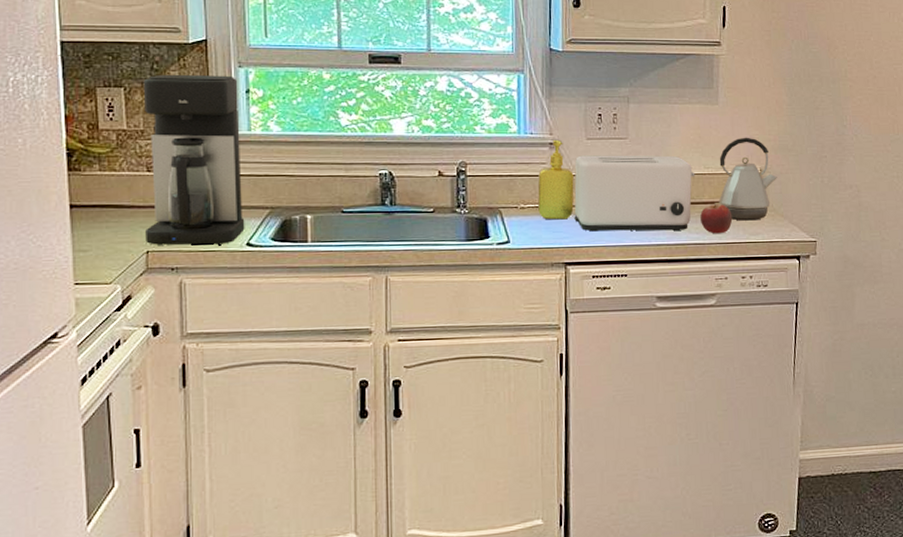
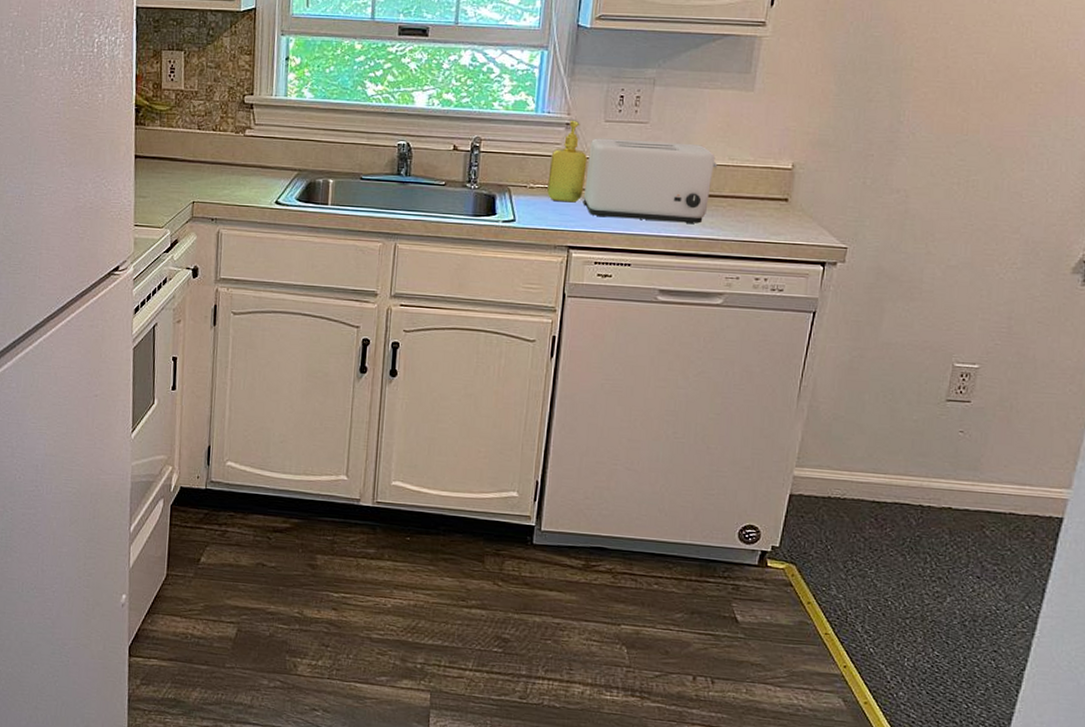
coffee maker: present [143,74,245,245] -> none [192,40,279,201]
fruit: present [700,204,733,234] -> none [717,198,754,231]
kettle: present [714,137,777,221] -> none [735,128,811,220]

